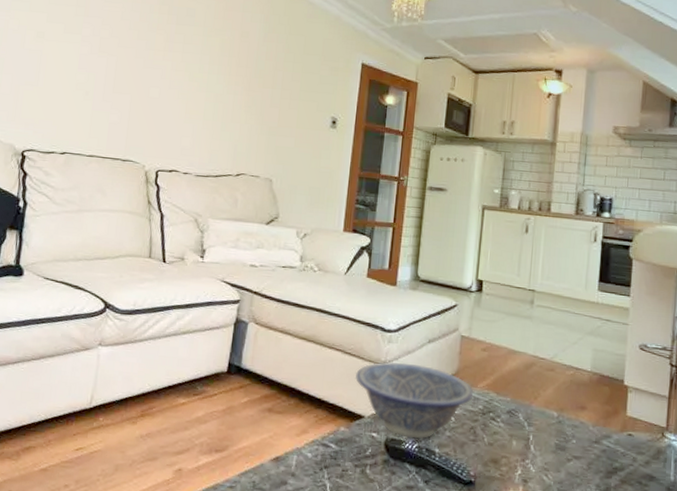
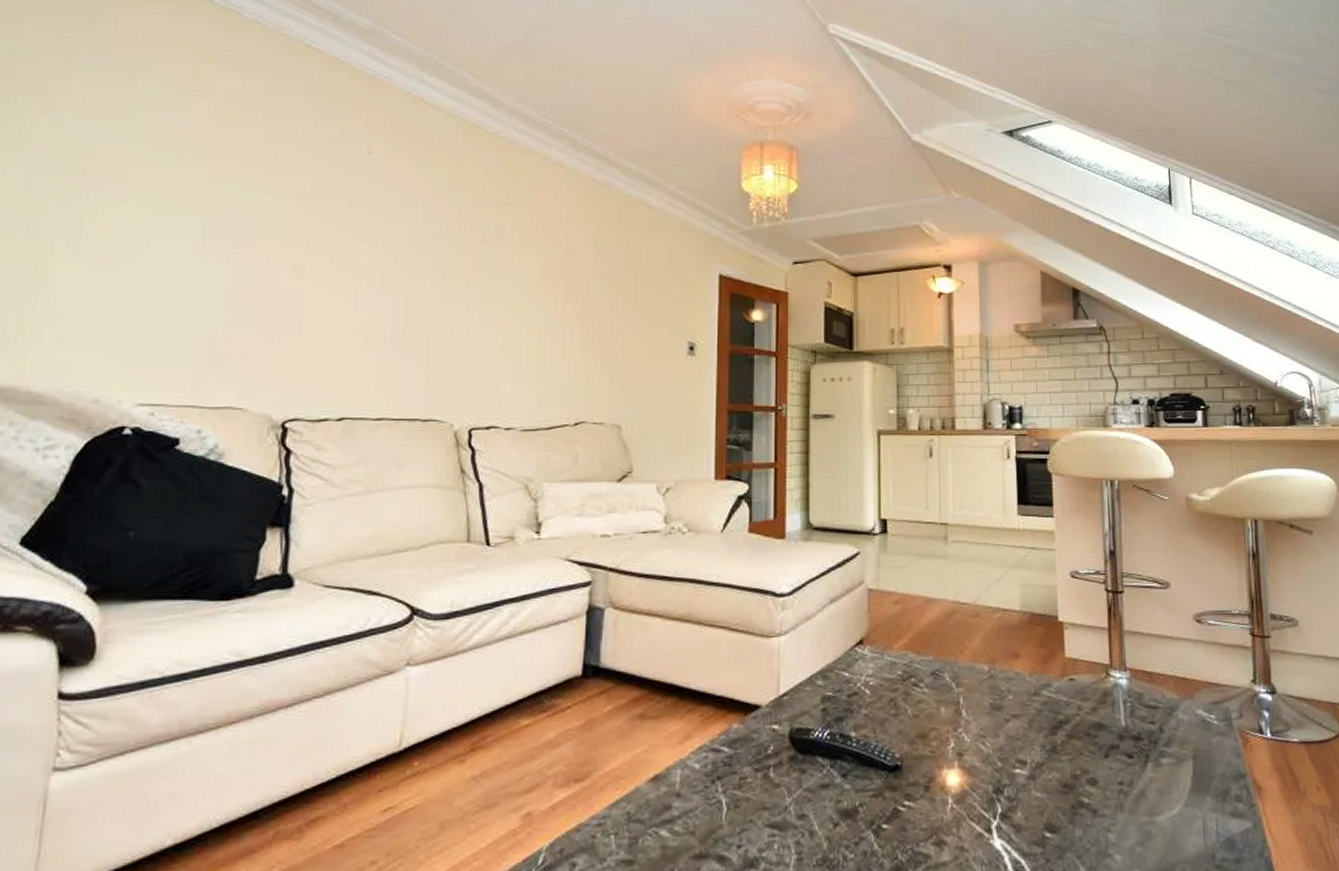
decorative bowl: present [354,361,474,439] -> none [745,631,890,725]

